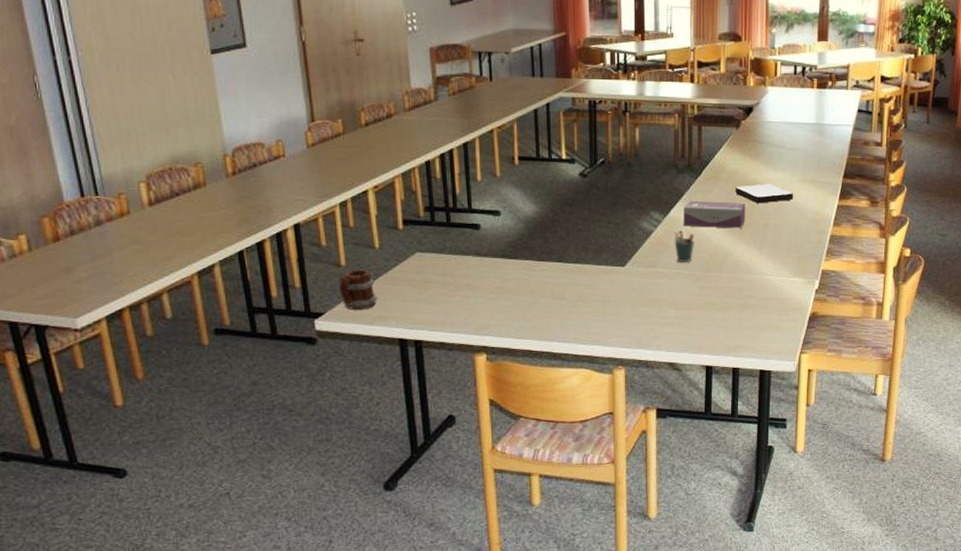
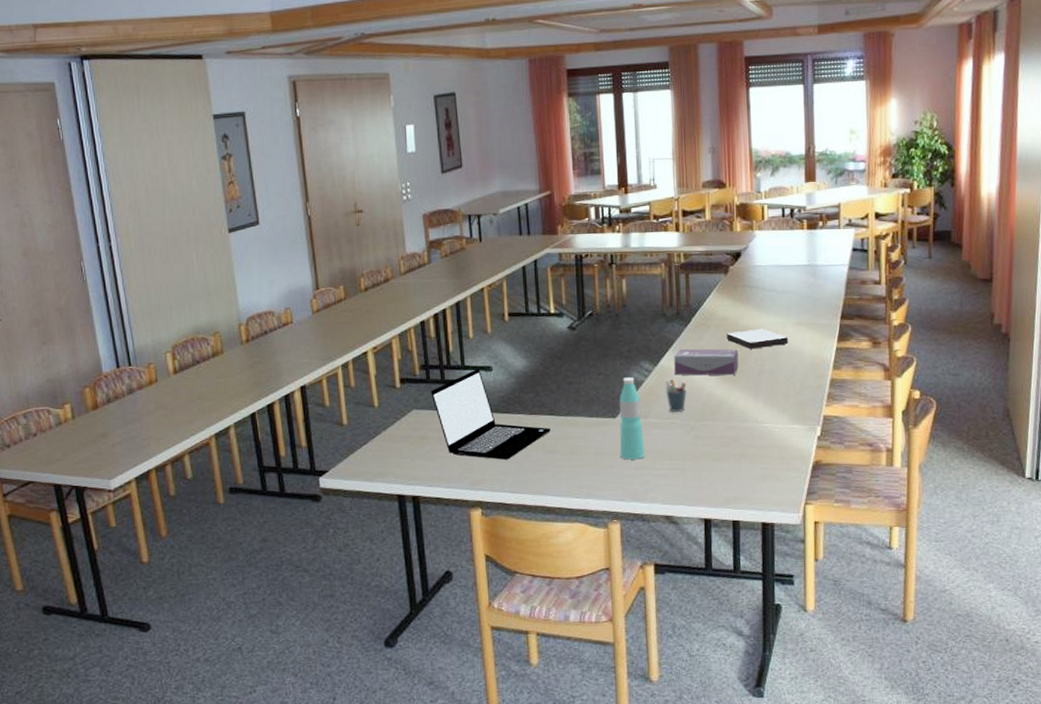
mug: present [338,269,378,309] -> none [341,427,378,467]
laptop: none [435,213,559,306] -> present [431,369,551,460]
water bottle: none [627,227,652,308] -> present [619,377,645,460]

